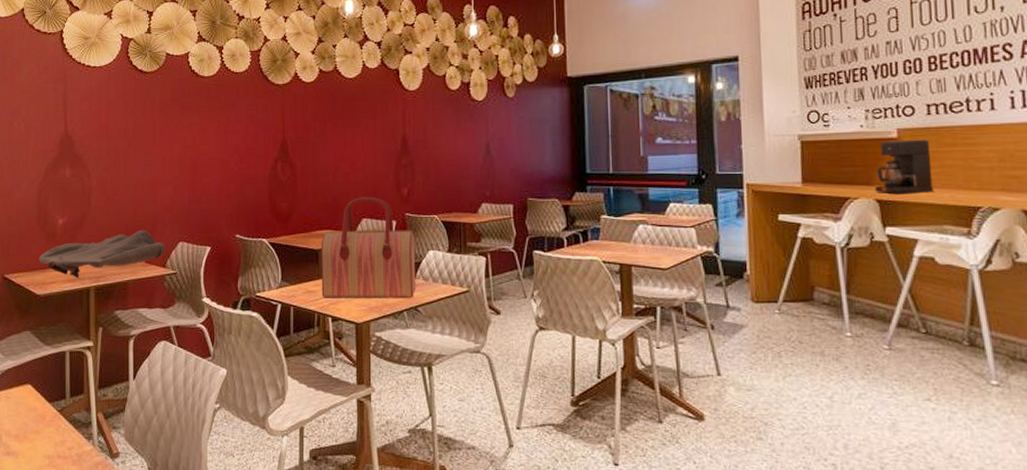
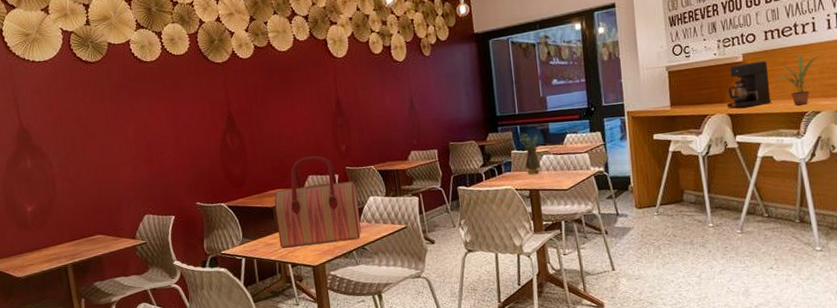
overcoat: present [39,230,166,278] -> none [14,207,134,258]
vase: none [611,195,636,247] -> present [519,132,541,176]
potted plant: none [942,138,1007,198] -> present [777,54,825,106]

